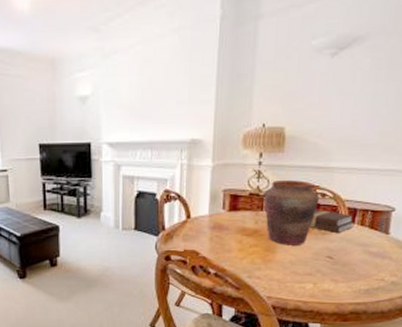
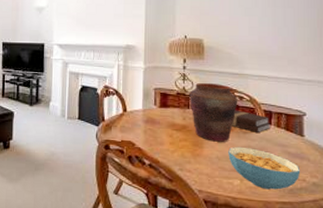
cereal bowl: none [302,249,380,291] -> present [228,146,301,190]

